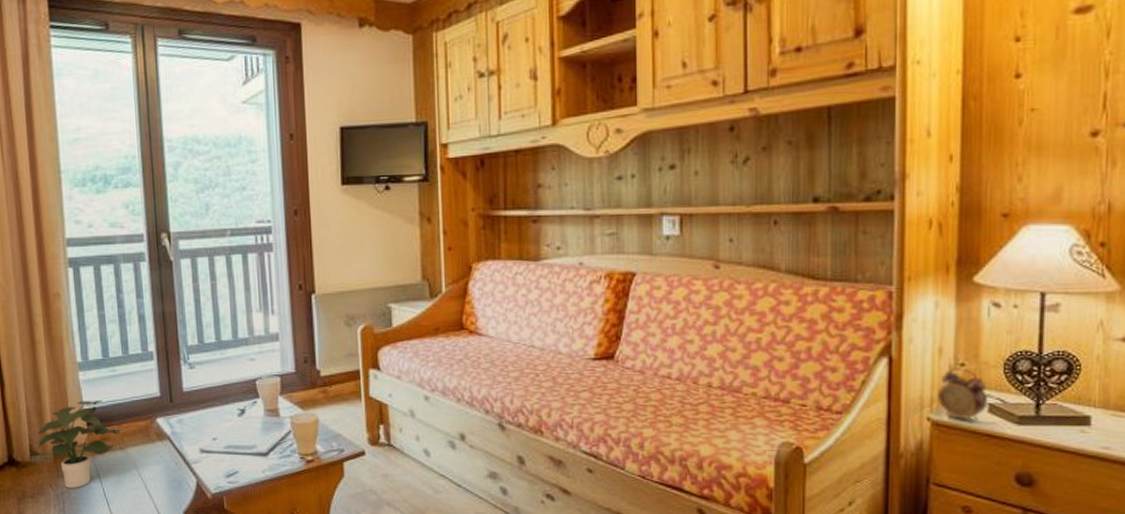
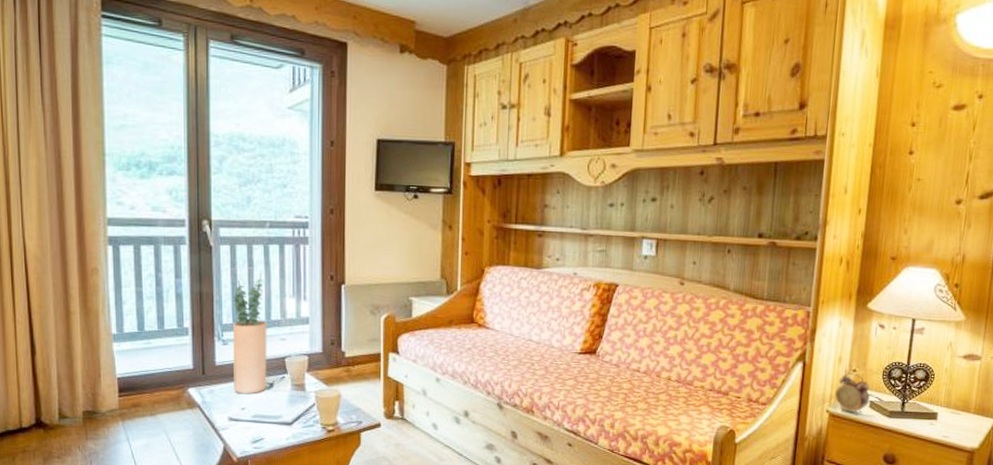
potted plant: present [37,399,122,489] -> none [66,369,154,451]
vase: none [197,287,238,423] -> present [232,273,267,395]

